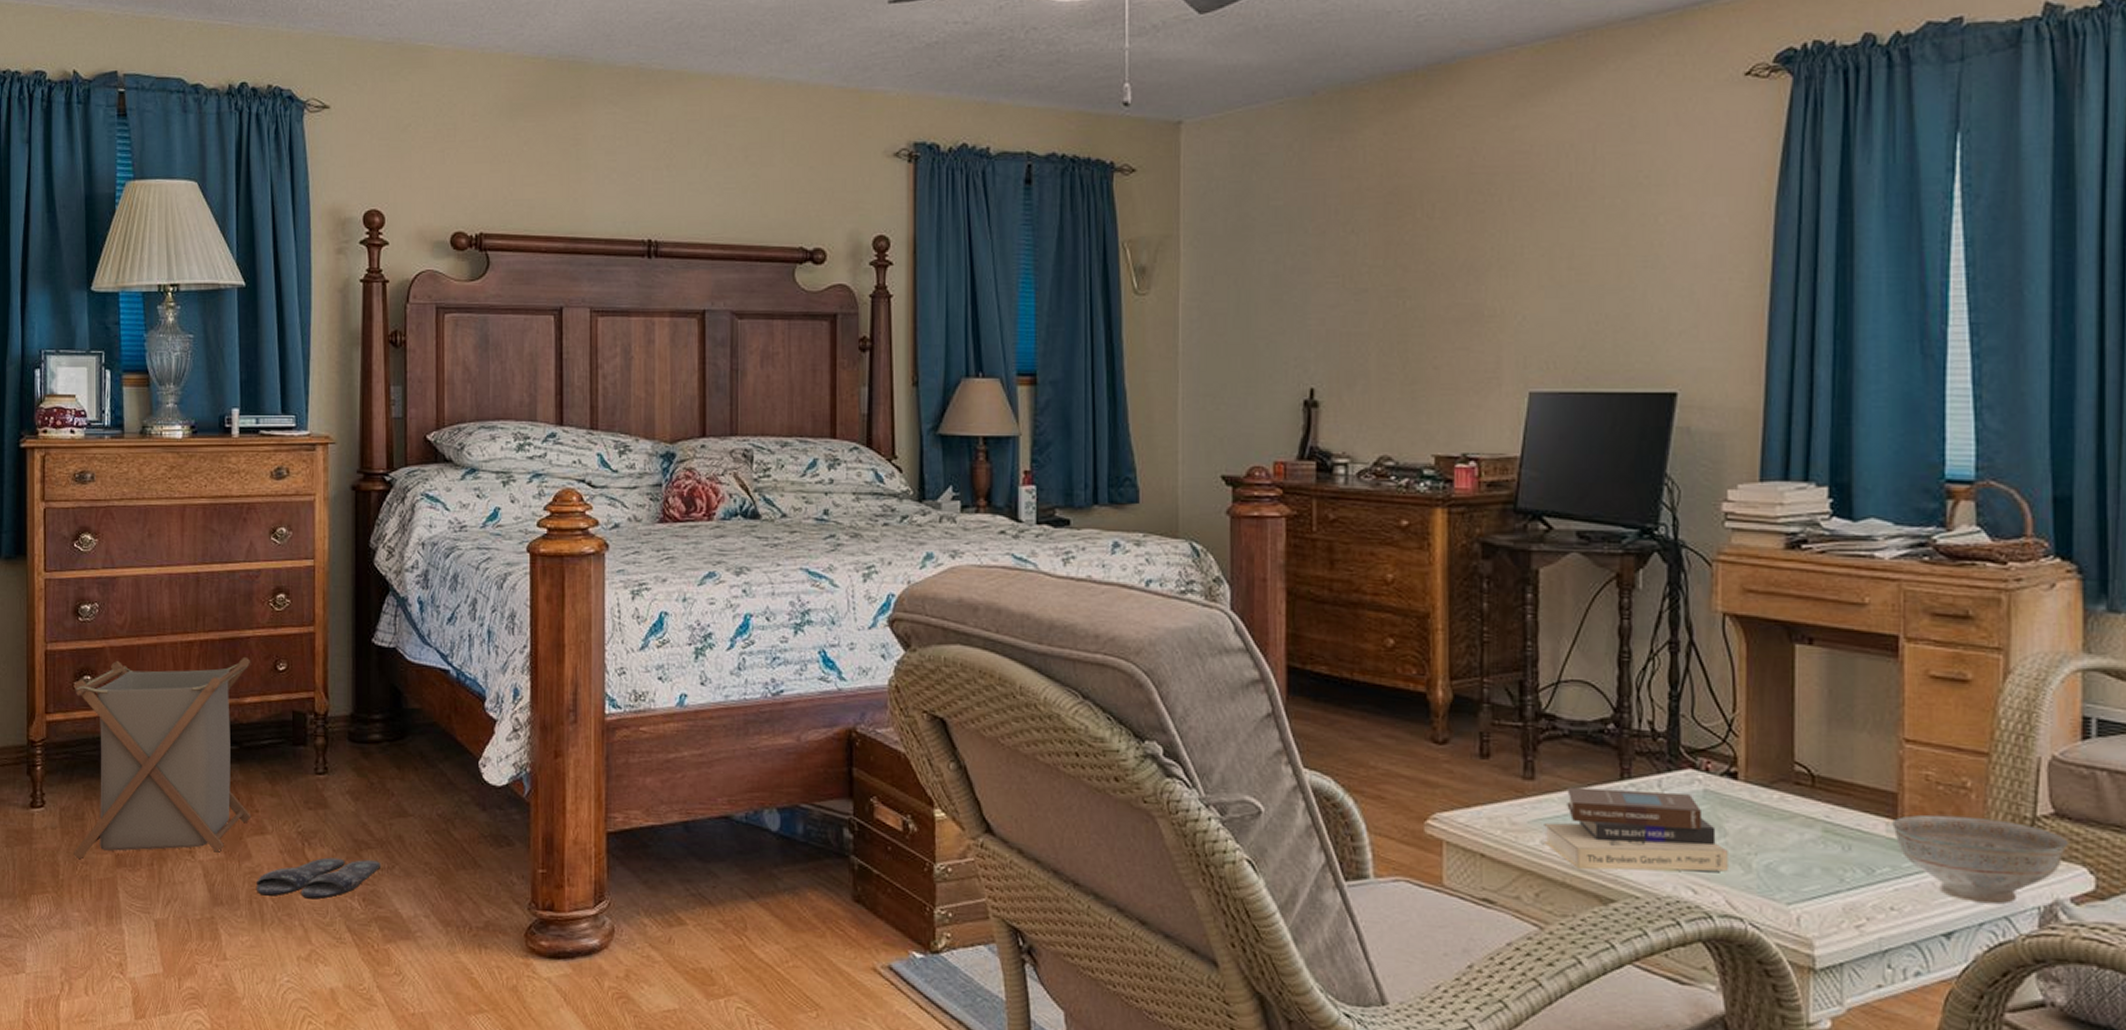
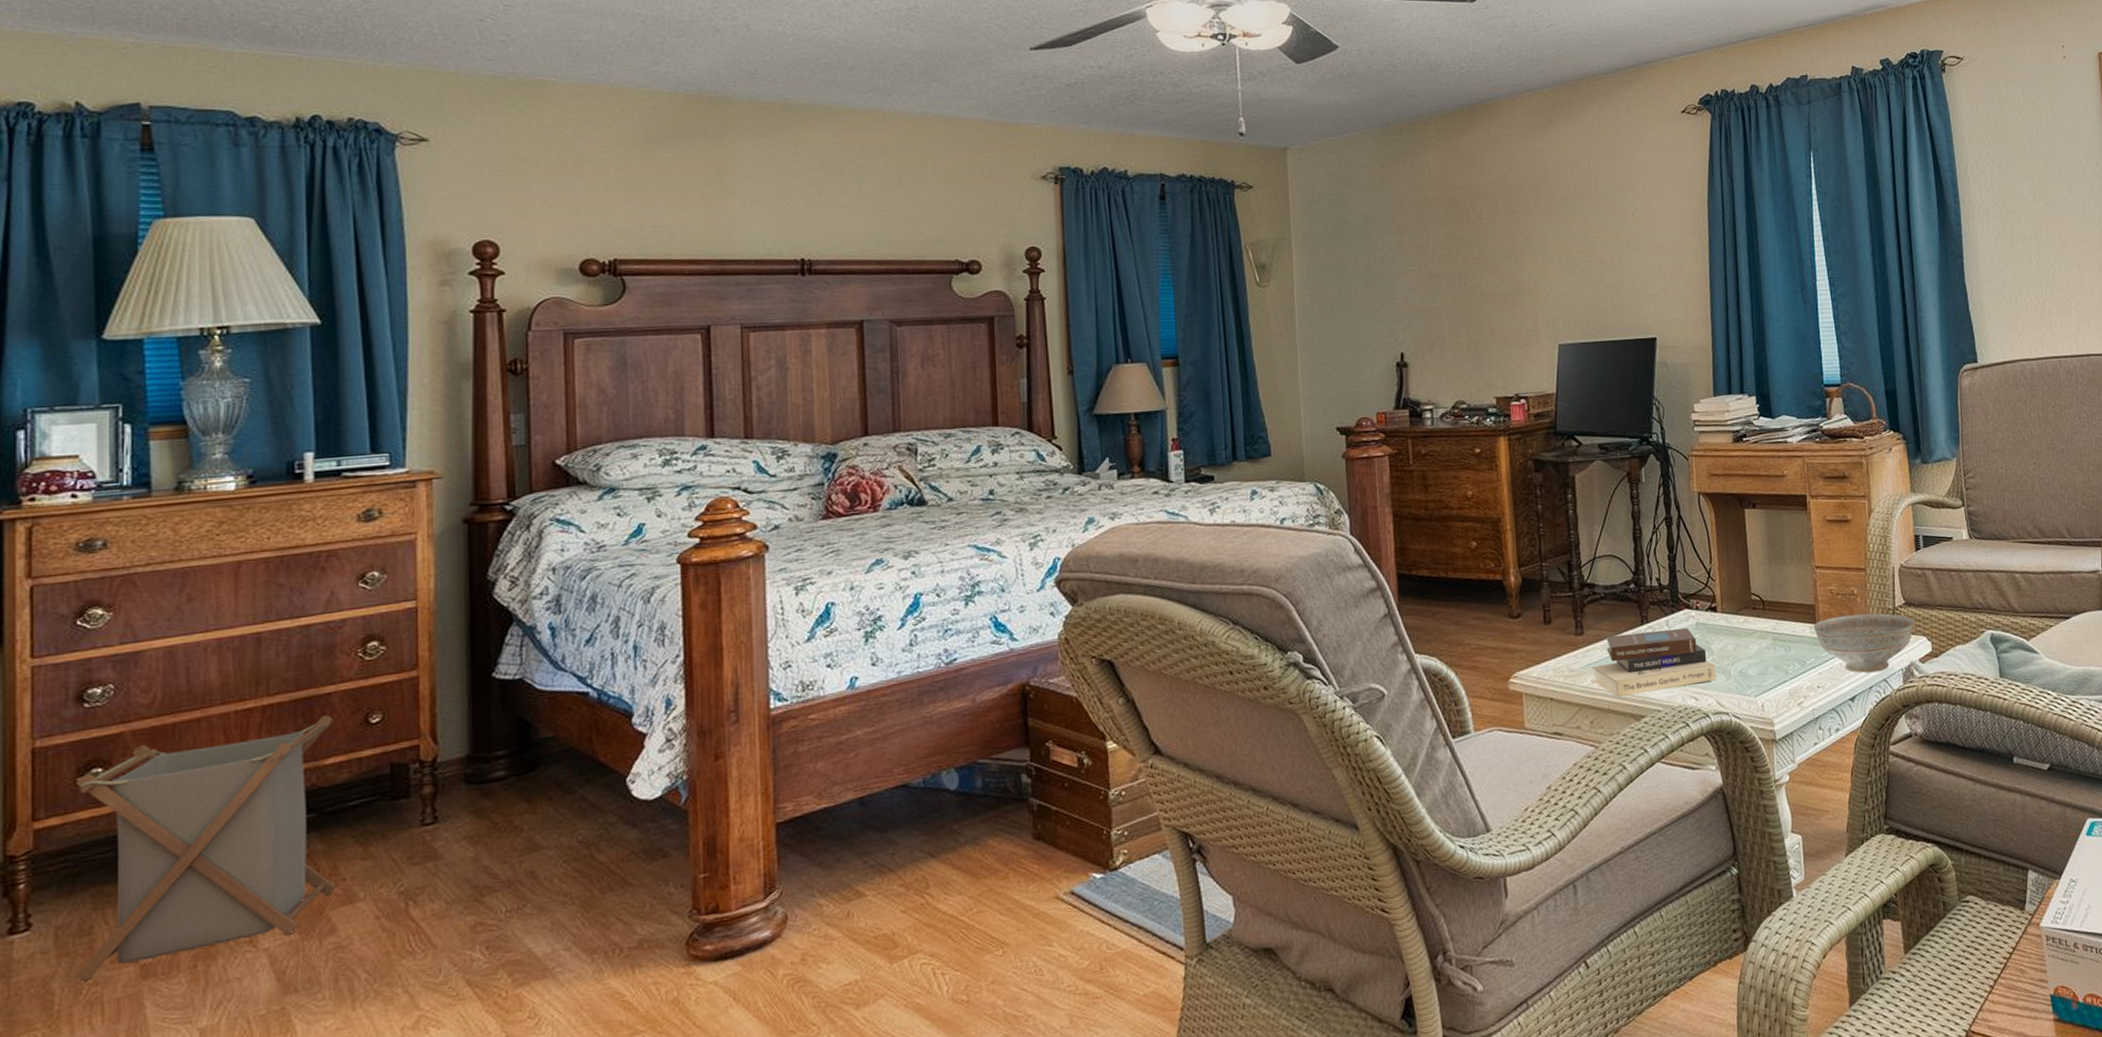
slippers: present [255,857,381,899] -> none [343,903,509,970]

